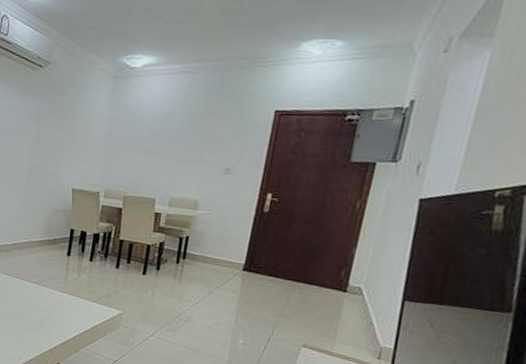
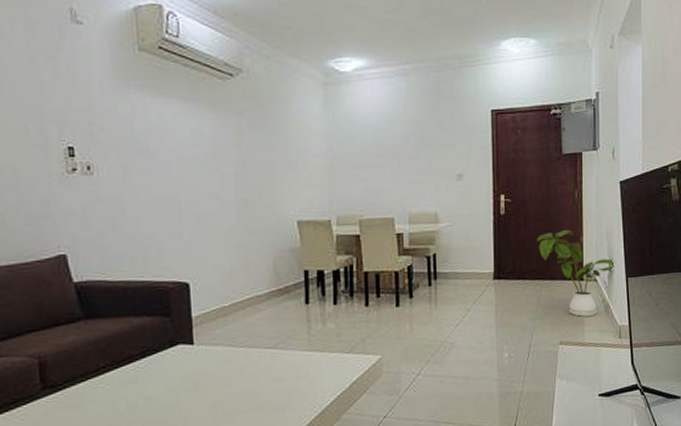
house plant: none [298,237,393,329] -> present [536,229,616,317]

